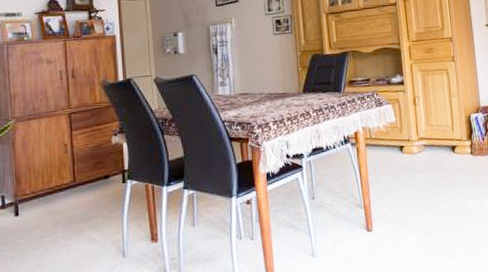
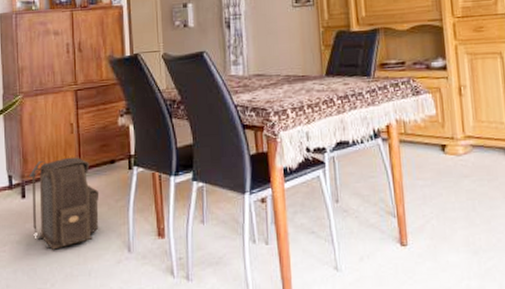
backpack: none [22,174,94,262] -> present [29,157,100,250]

